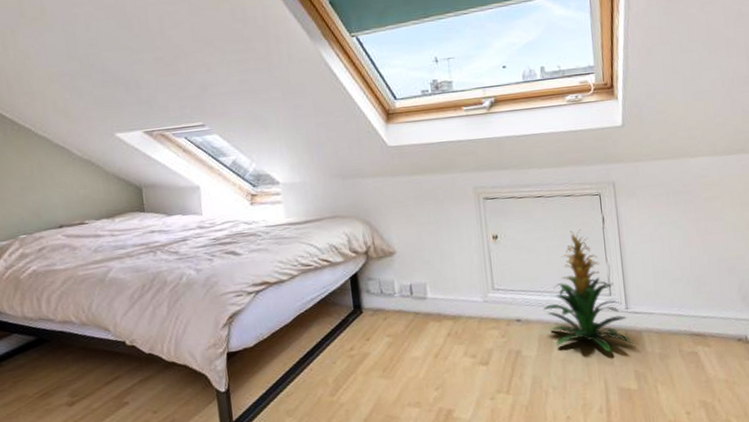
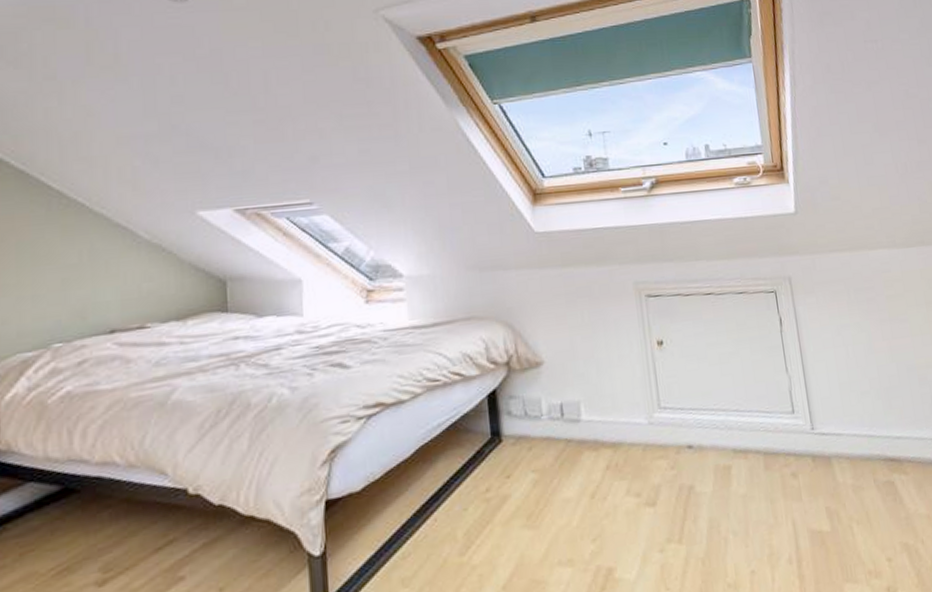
indoor plant: present [543,229,635,353] -> none [718,333,824,486]

